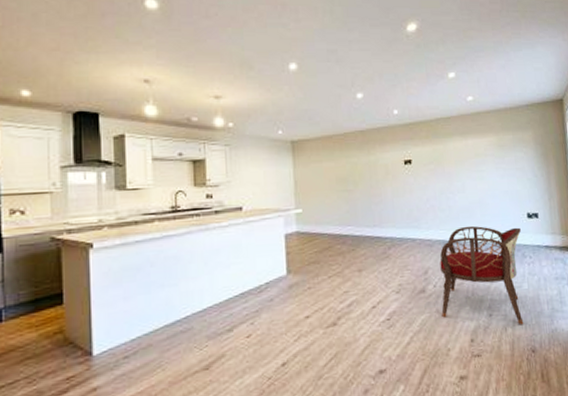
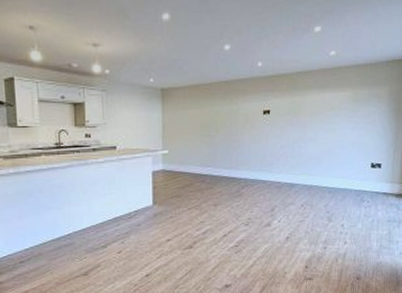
armchair: present [440,225,524,326] -> none [283,172,363,258]

